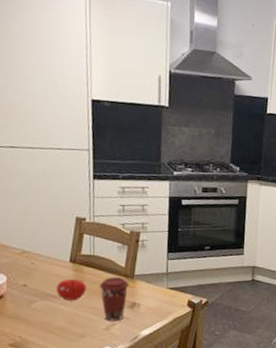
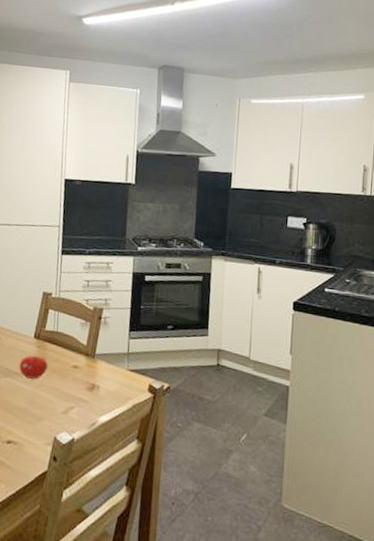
coffee cup: present [99,277,130,322] -> none [60,355,90,405]

